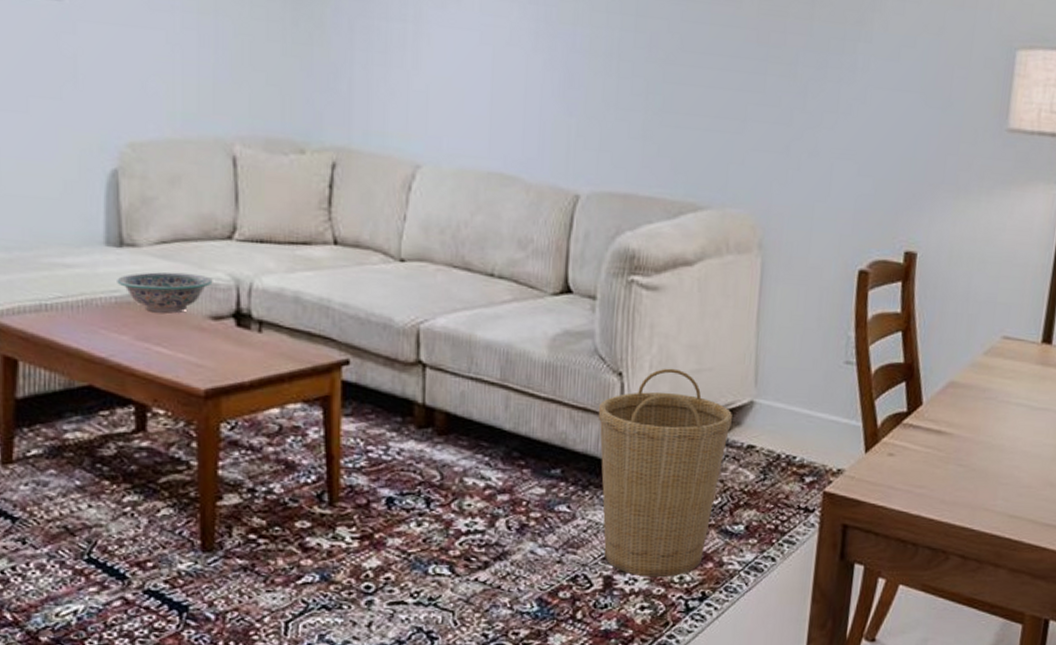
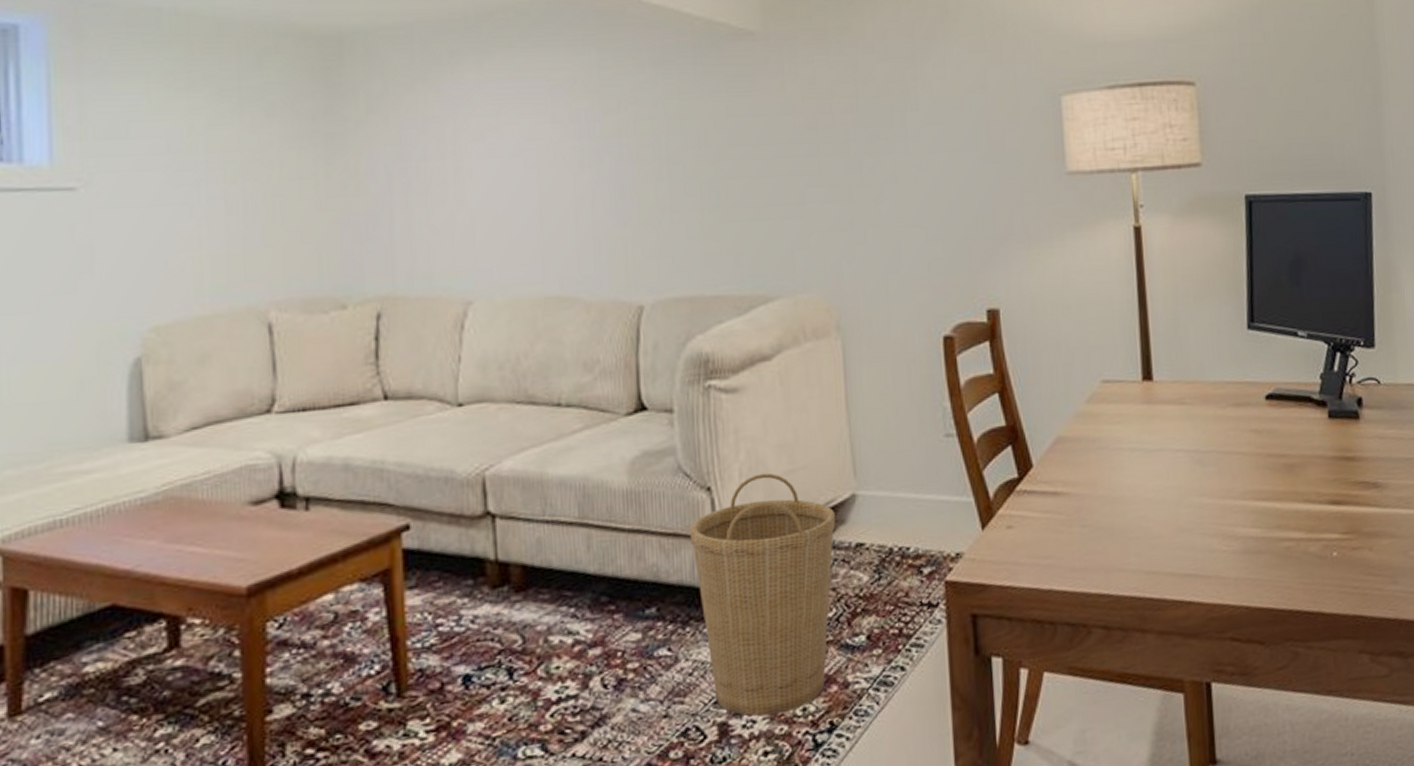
decorative bowl: present [117,272,213,314] -> none [142,457,252,509]

